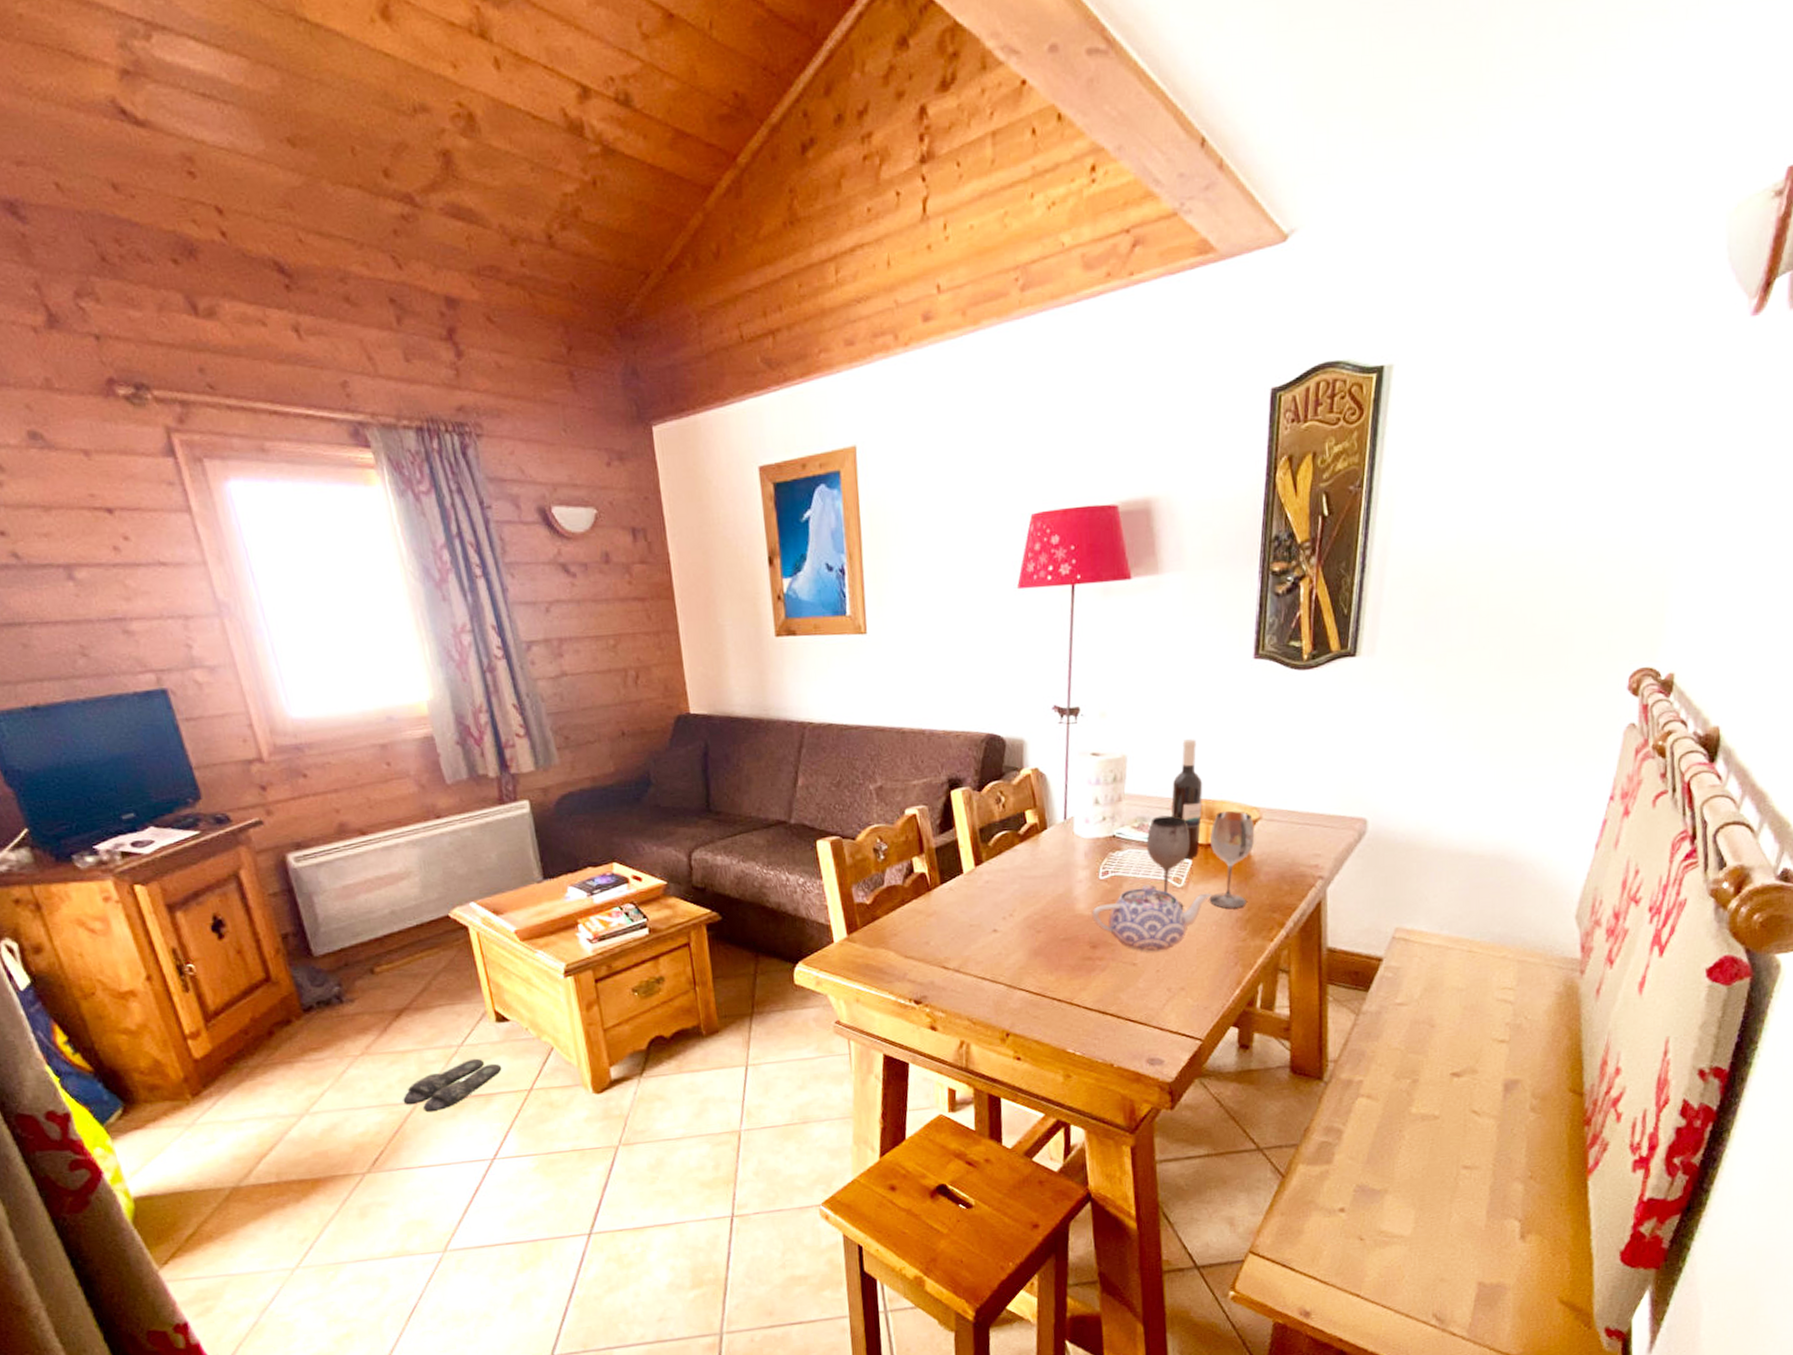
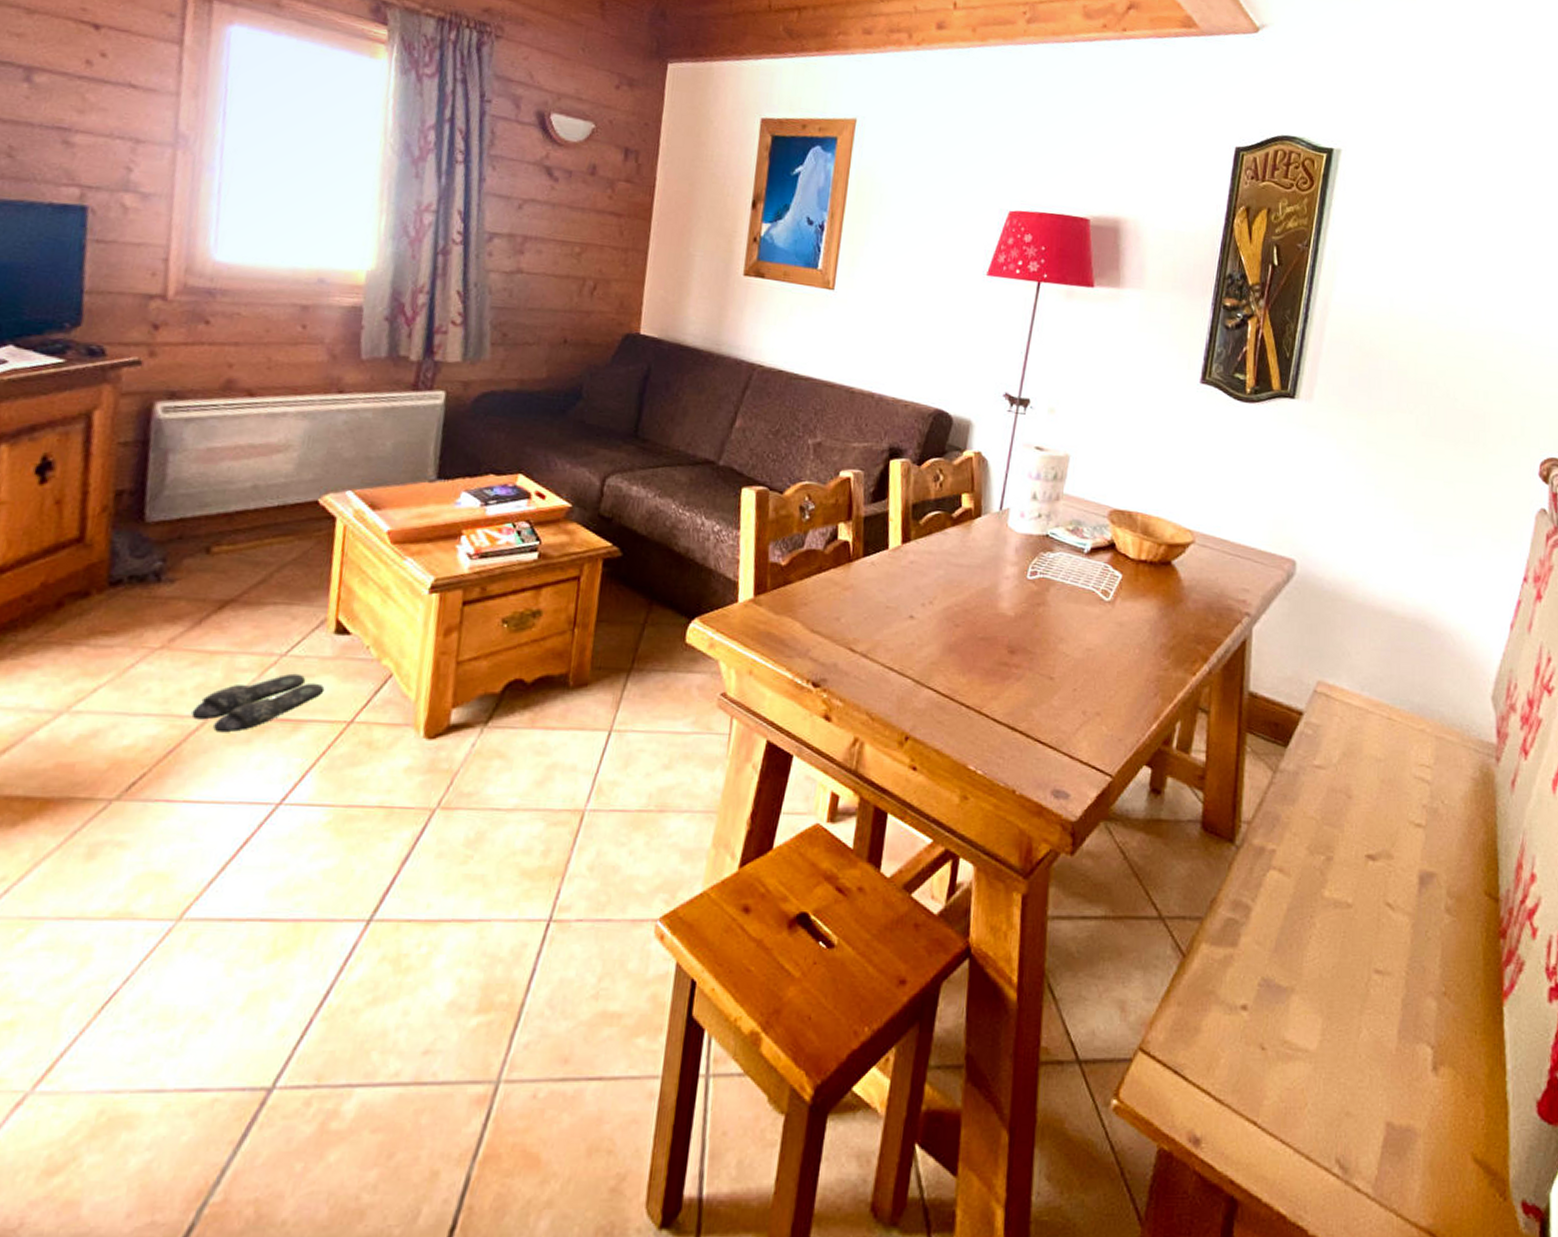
teapot: present [1092,884,1212,952] -> none [1014,592,1138,668]
wineglass: present [1146,810,1255,910] -> none [1078,522,1187,633]
wine bottle: present [1170,738,1203,859] -> none [1106,448,1141,572]

